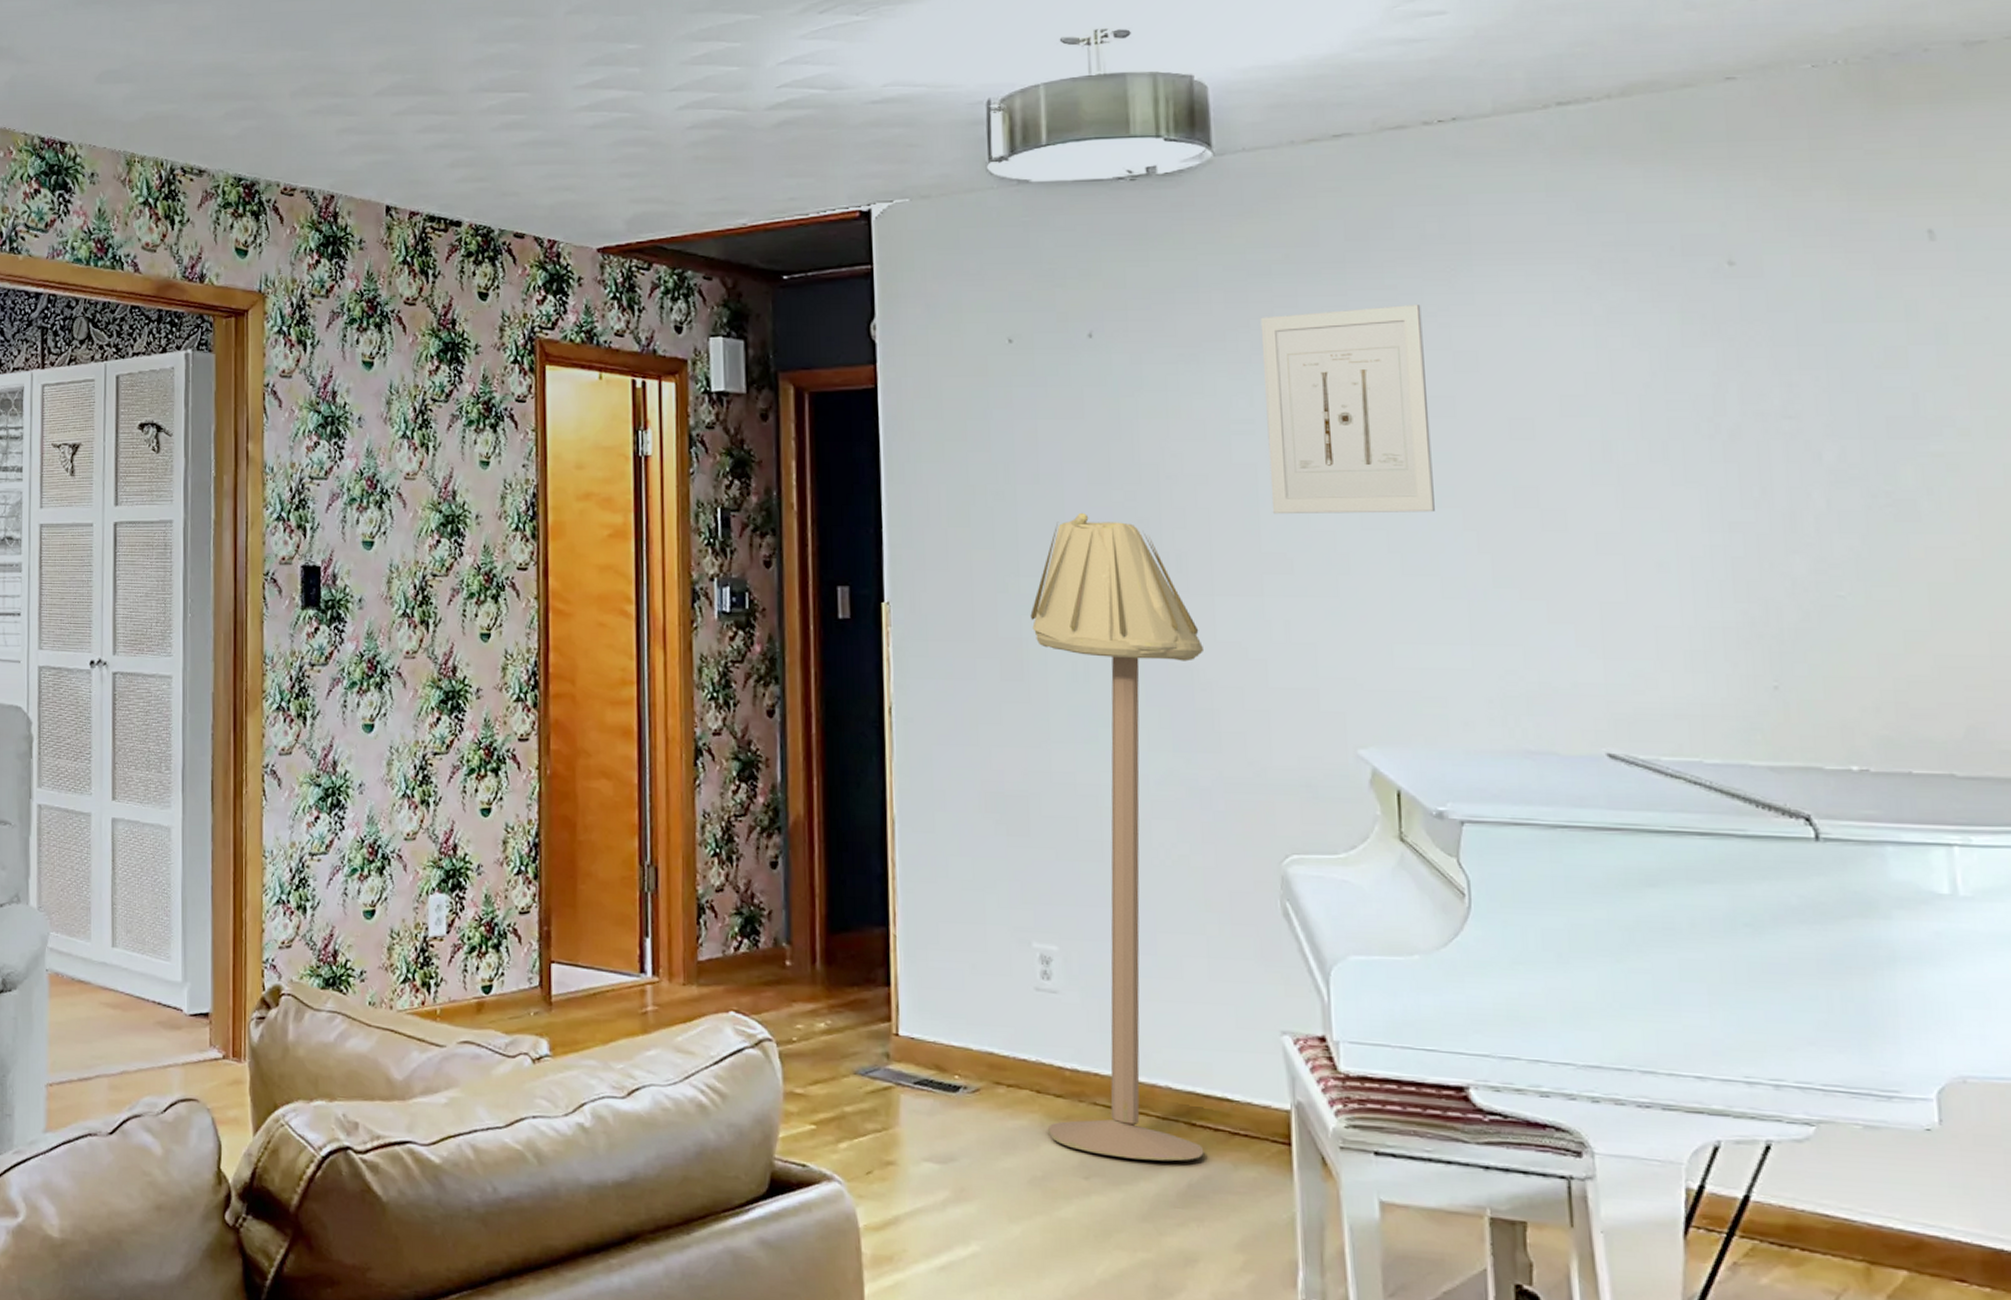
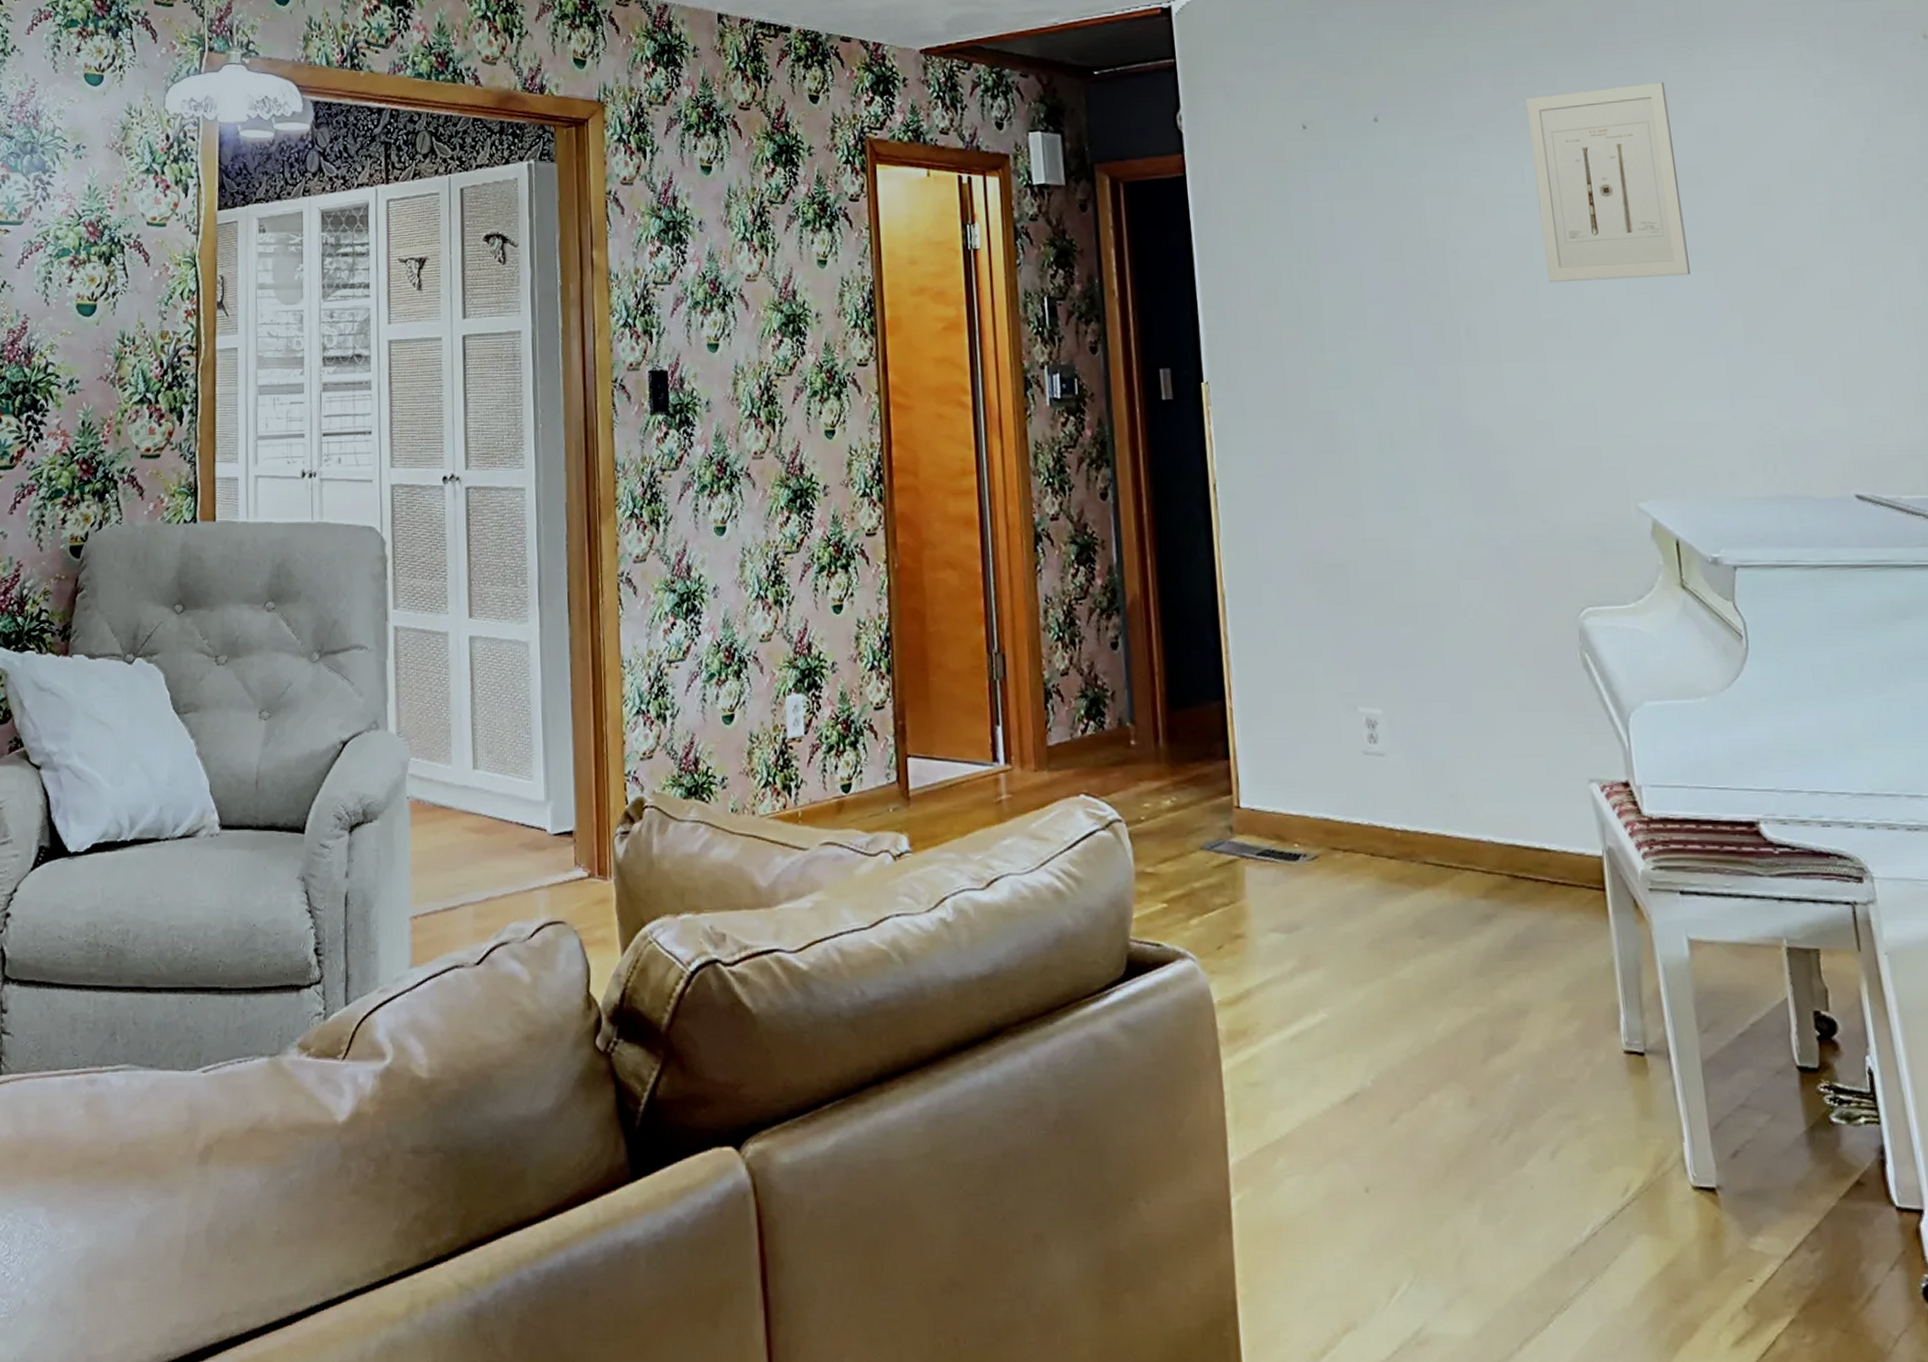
floor lamp: present [1030,512,1205,1162] -> none [1338,288,1528,915]

